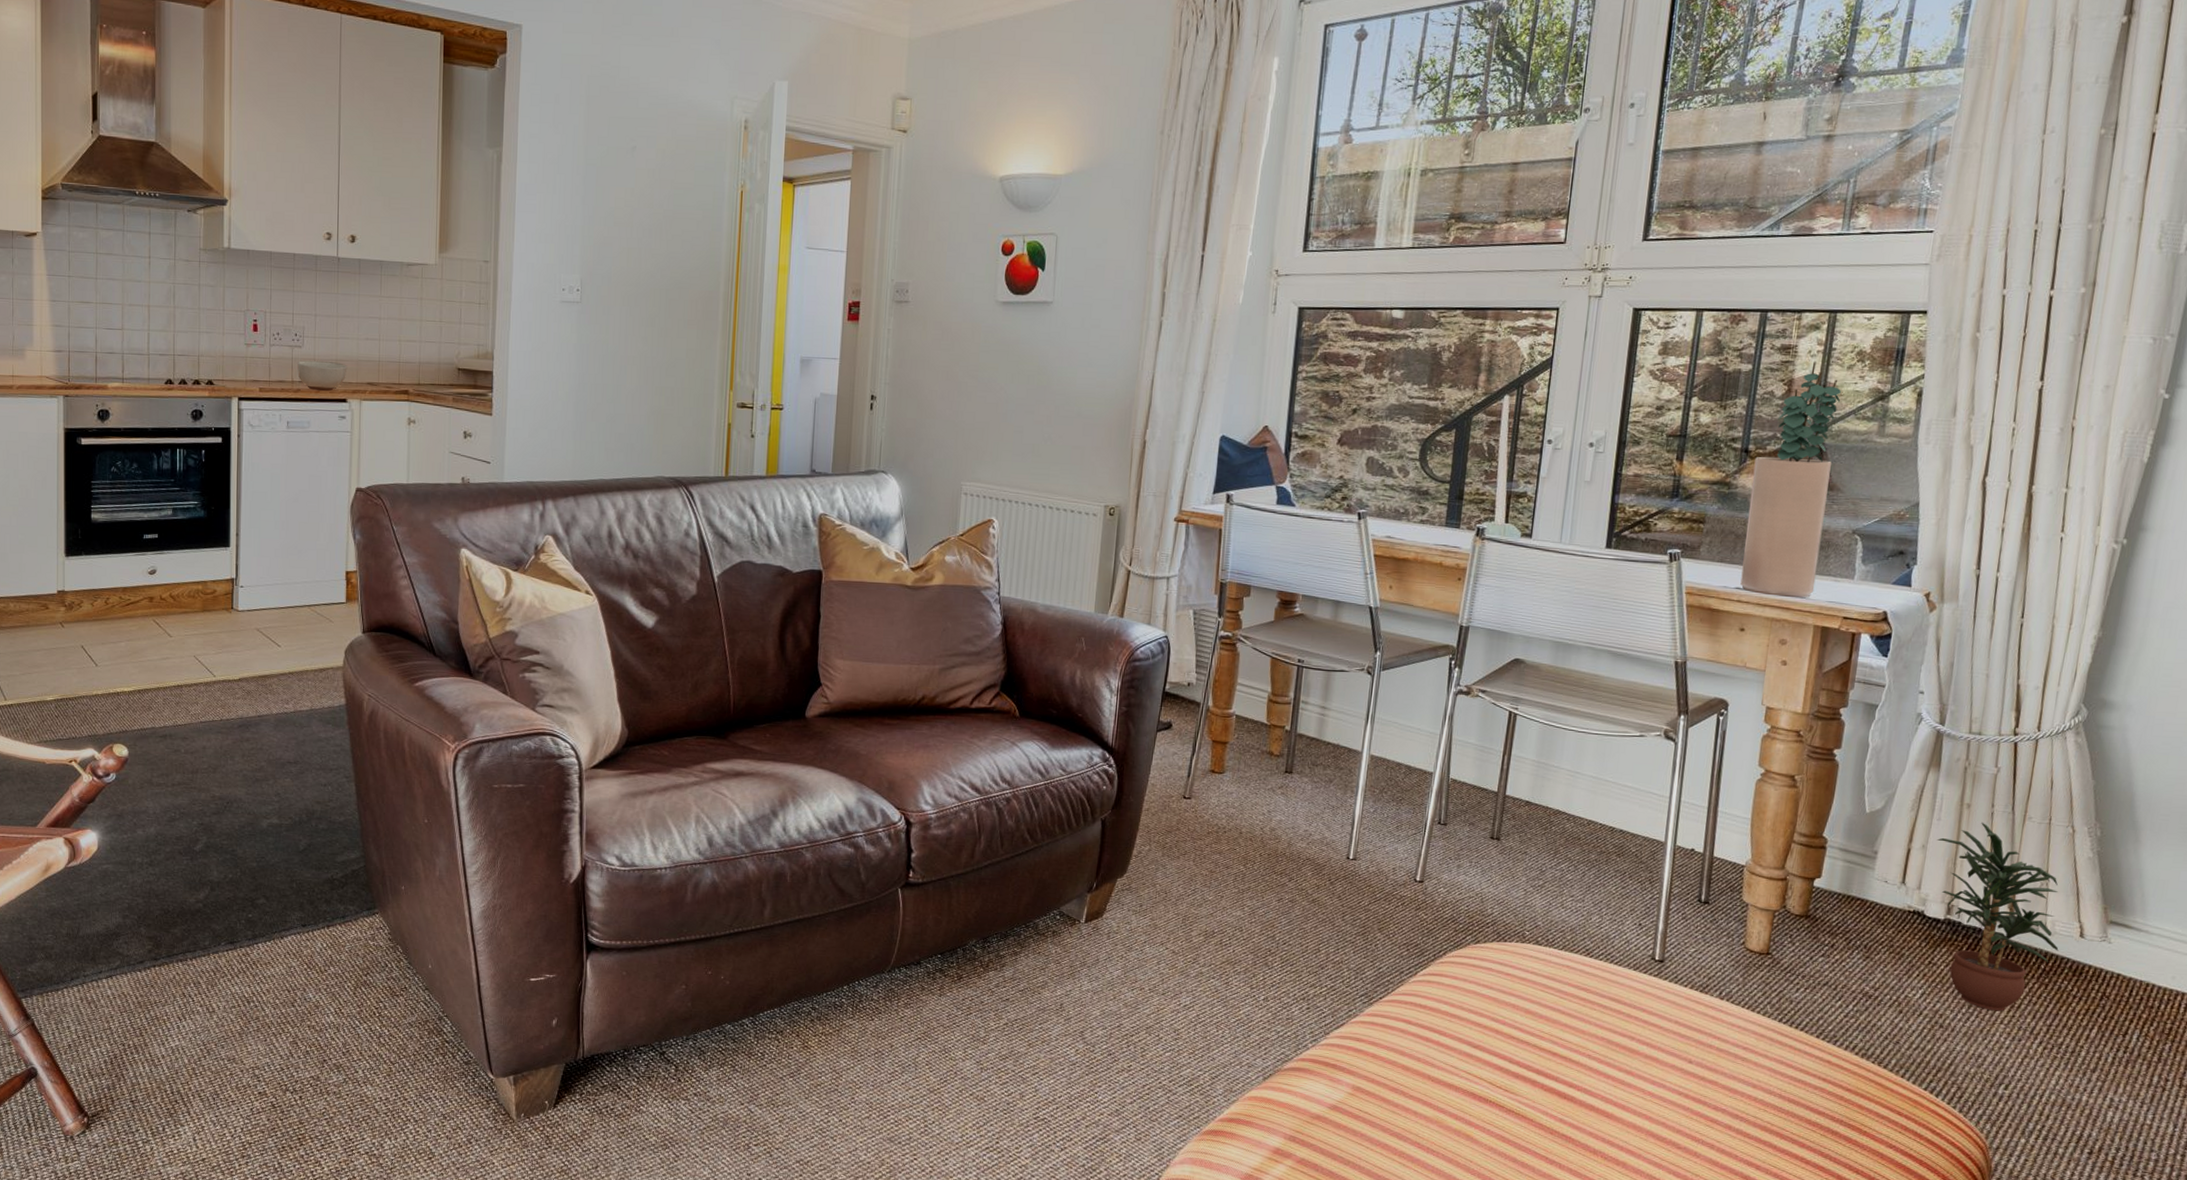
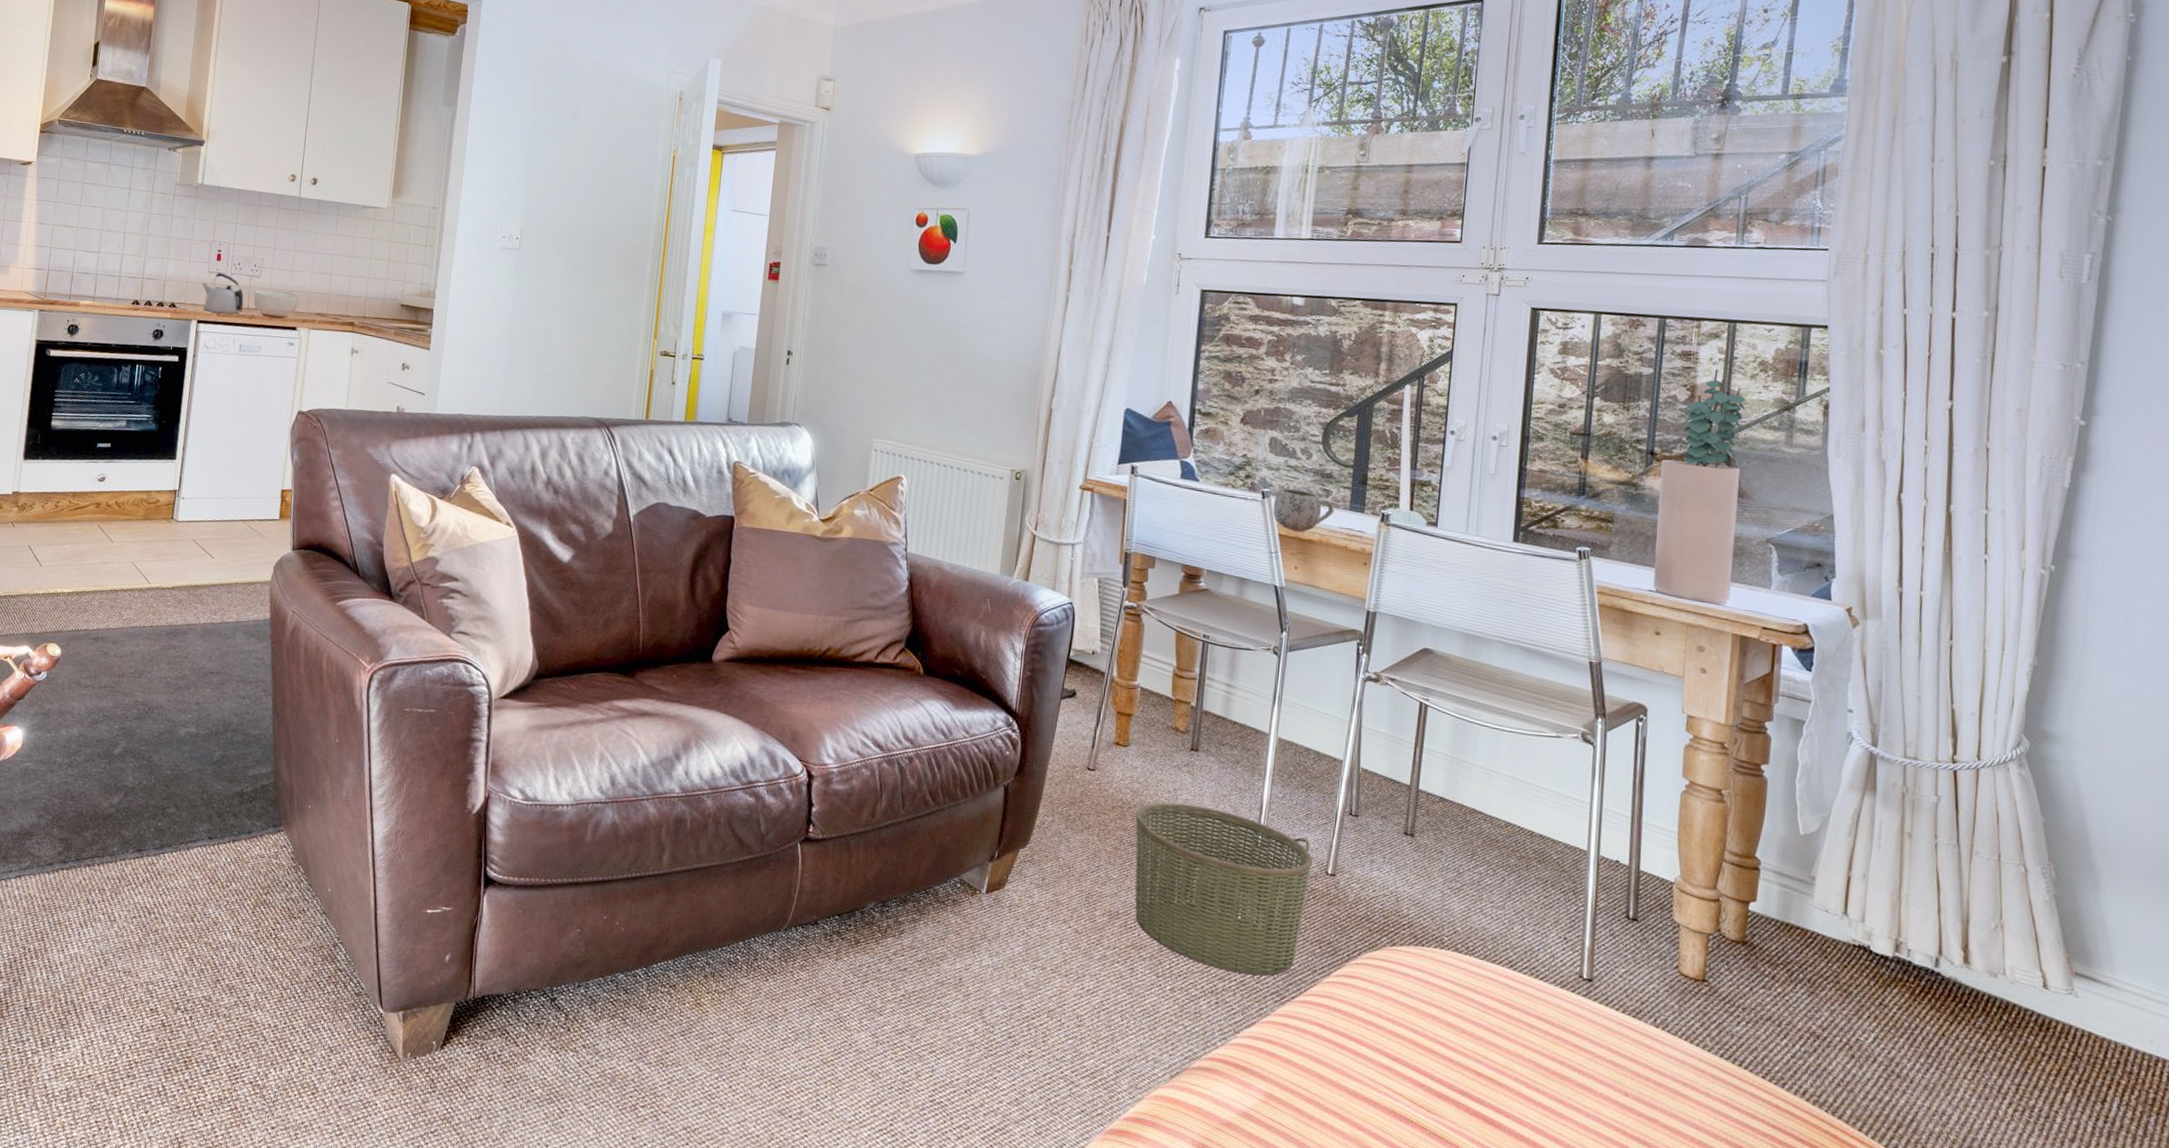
kettle: none [240,344,287,390] -> present [202,272,244,315]
basket: none [1229,824,1402,981] -> present [1134,803,1313,976]
mug: none [1368,507,1430,551] -> present [1273,487,1335,532]
potted plant: present [1937,822,2059,1012] -> none [1879,853,2021,1065]

